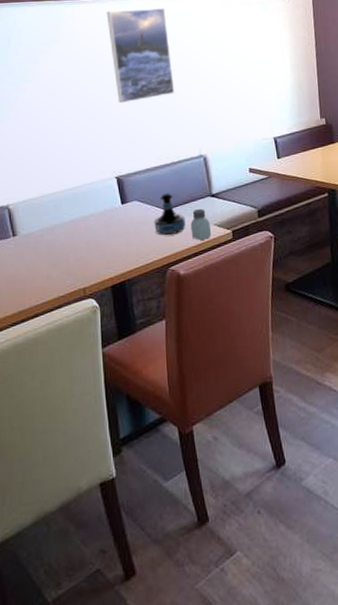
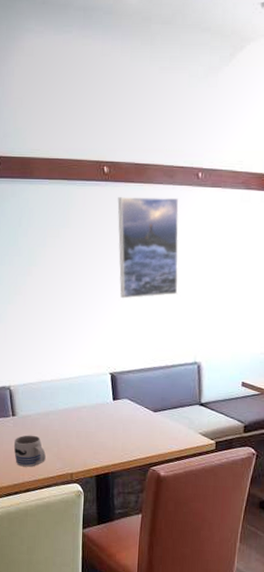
mug: none [17,253,54,290] -> present [14,435,46,467]
tequila bottle: present [154,193,186,235] -> none [141,396,172,436]
saltshaker: present [190,208,212,241] -> none [175,415,196,447]

